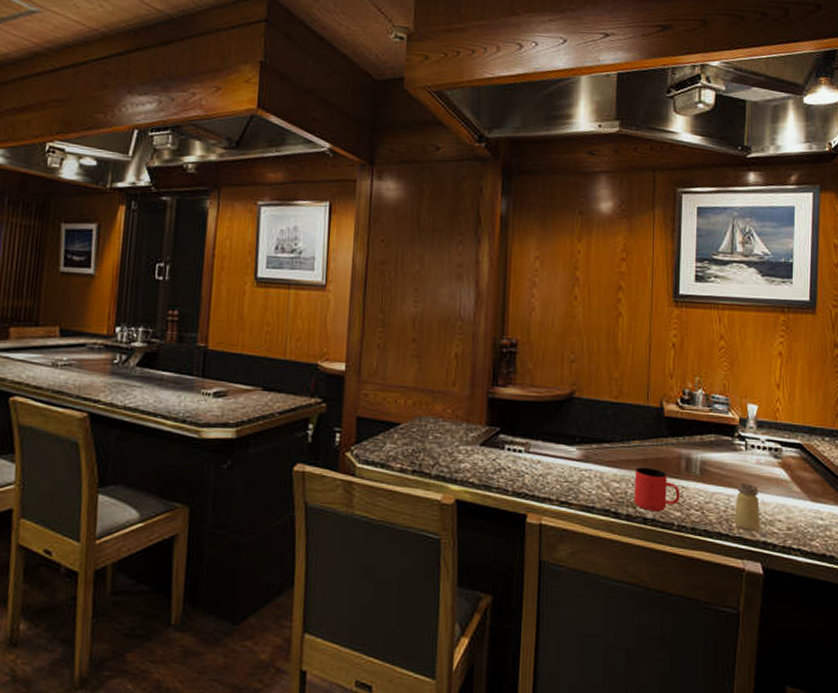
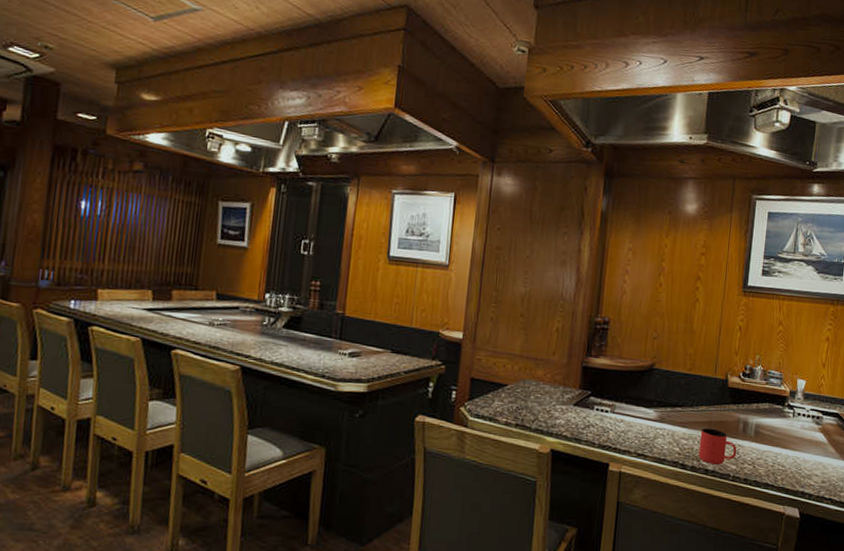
saltshaker: present [734,483,761,531] -> none [779,444,801,483]

